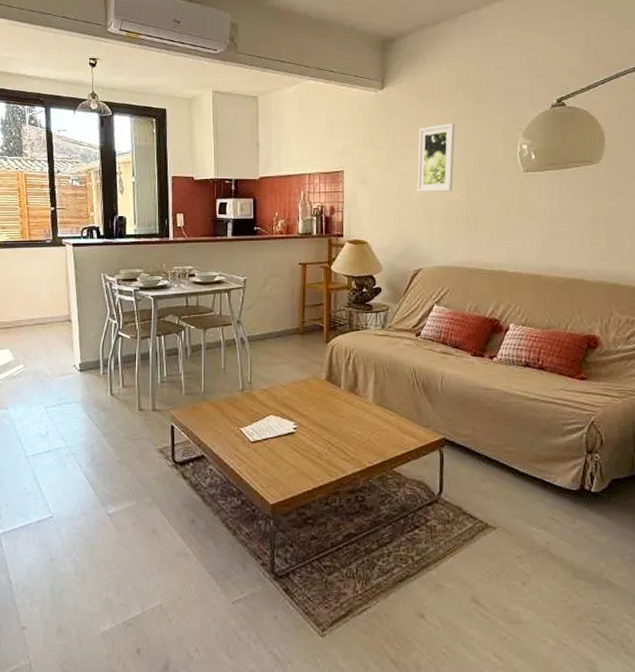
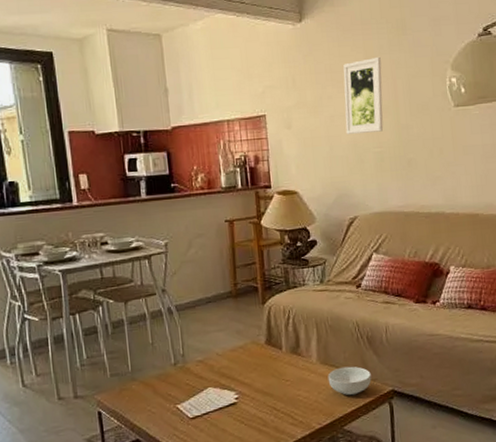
cereal bowl: none [382,410,424,439] -> present [327,366,372,396]

